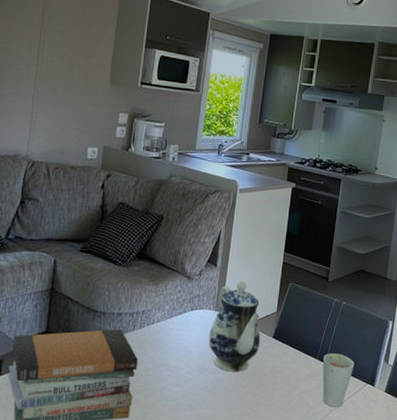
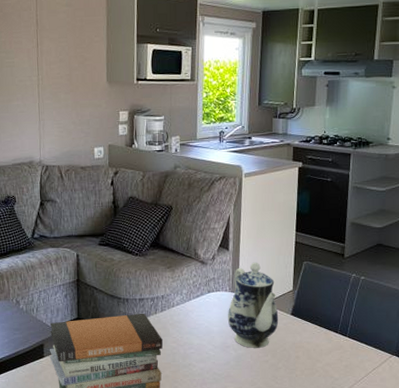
cup: present [322,353,355,407] -> none [345,327,378,378]

